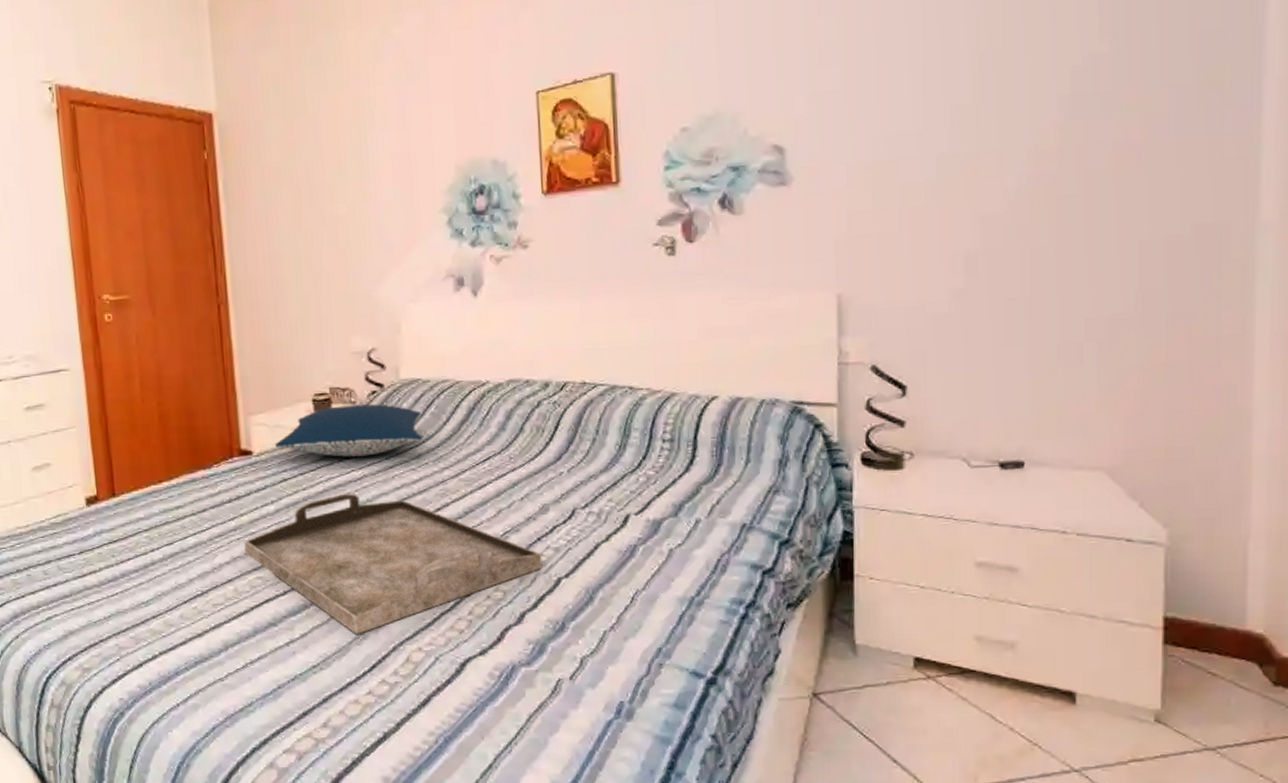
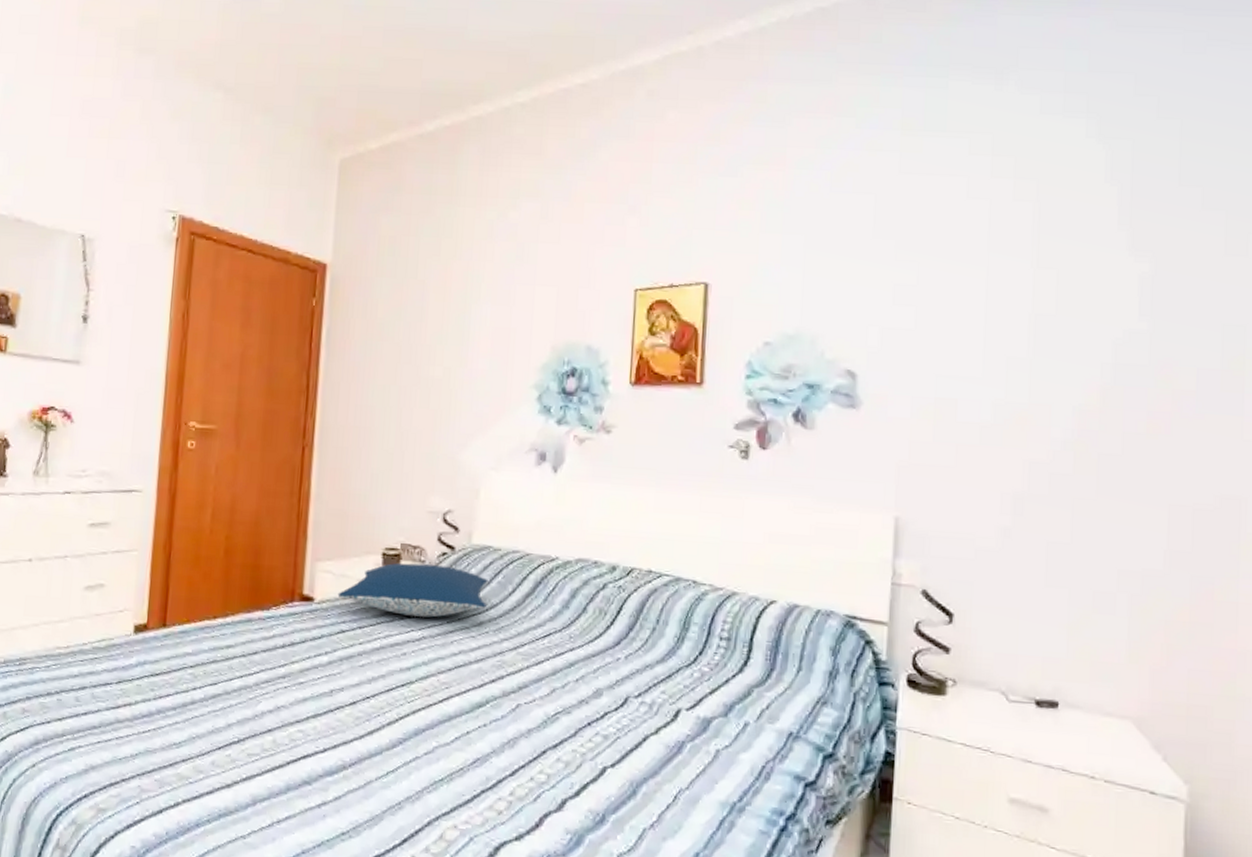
serving tray: present [244,493,543,634] -> none [290,652,591,804]

